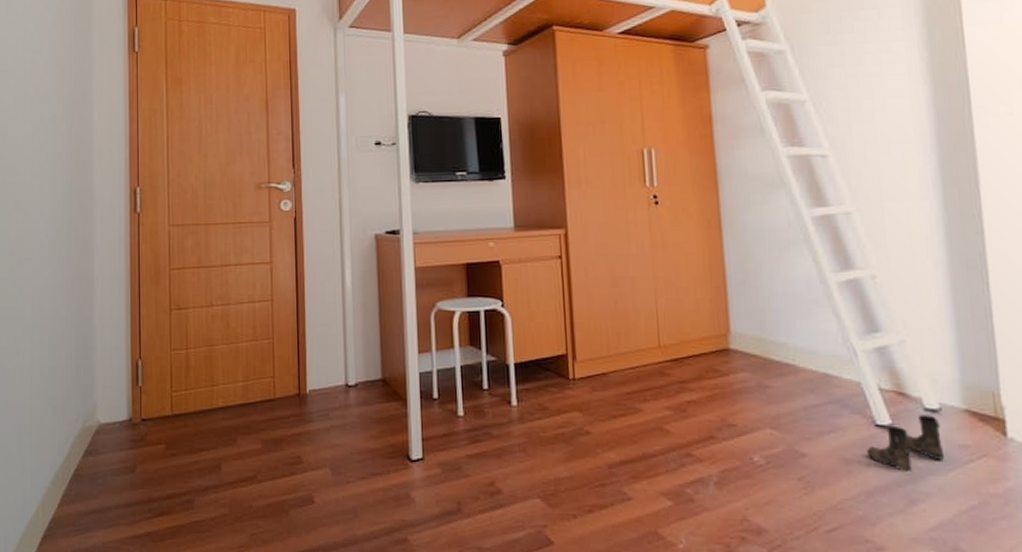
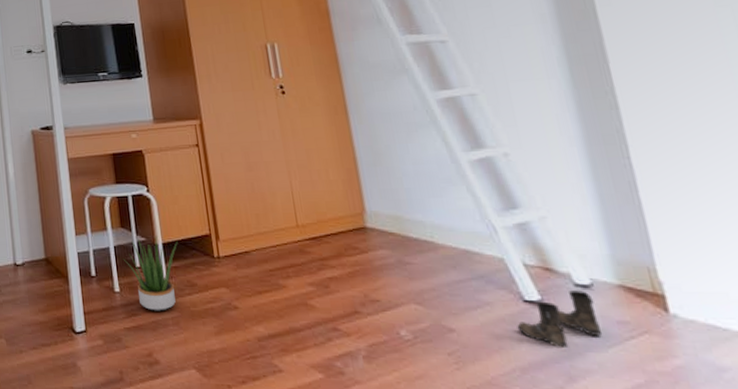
potted plant: none [469,356,532,437] -> present [123,237,178,311]

